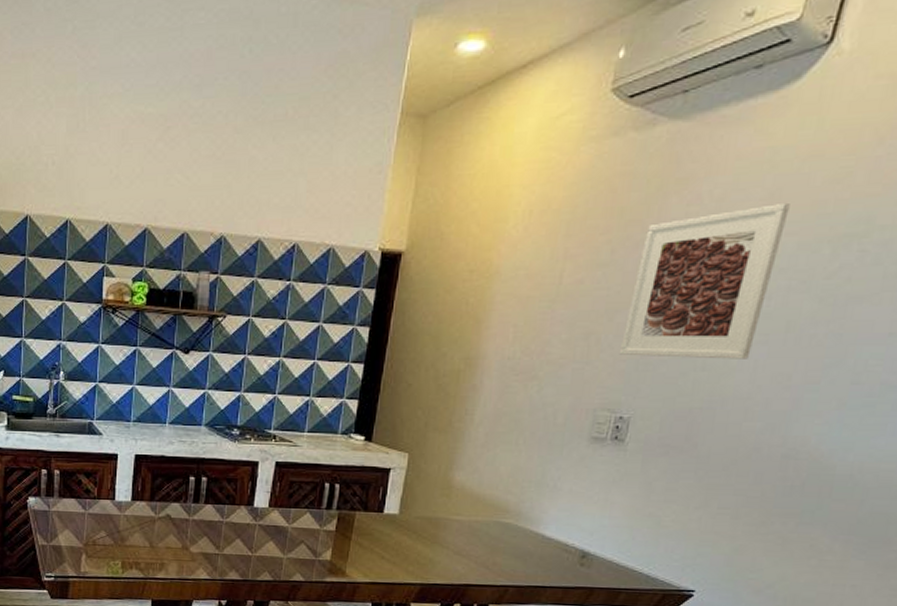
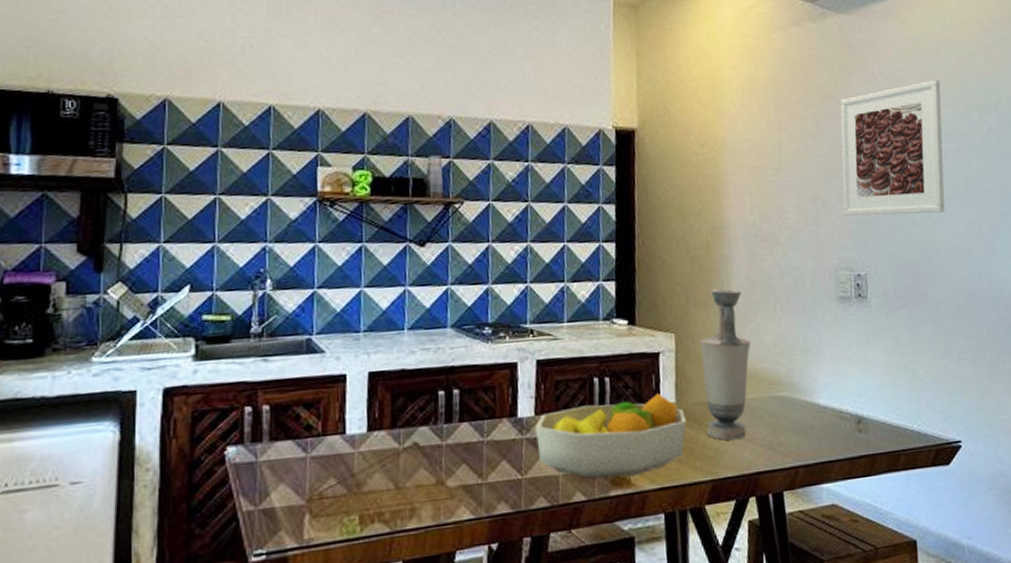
fruit bowl: none [267,503,406,569] -> present [535,392,687,478]
vase: none [424,416,485,554] -> present [699,288,751,441]

